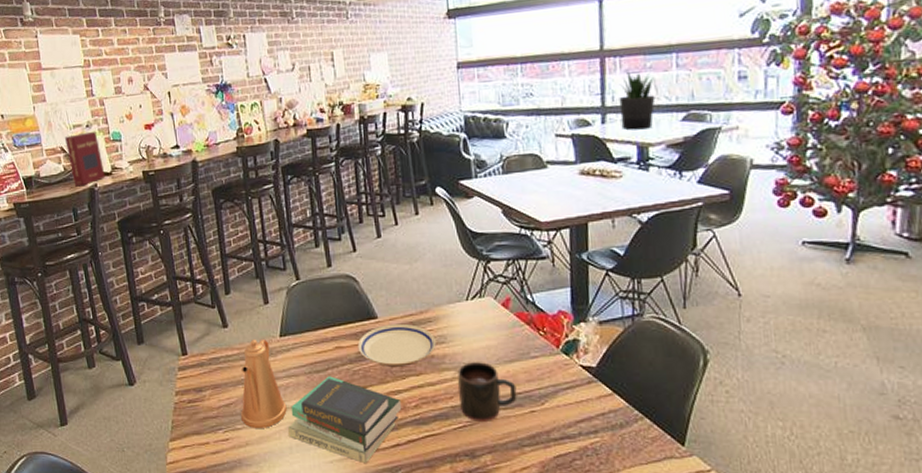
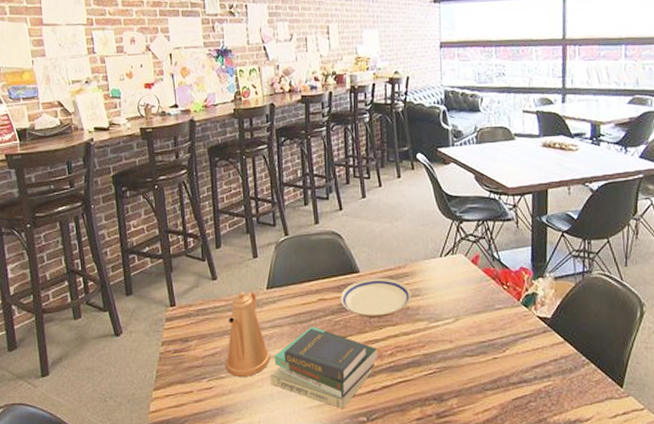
book: present [65,131,105,187] -> none [63,87,102,141]
mug: present [457,362,517,421] -> none [429,313,482,368]
planter: present [619,71,656,130] -> none [577,58,607,110]

